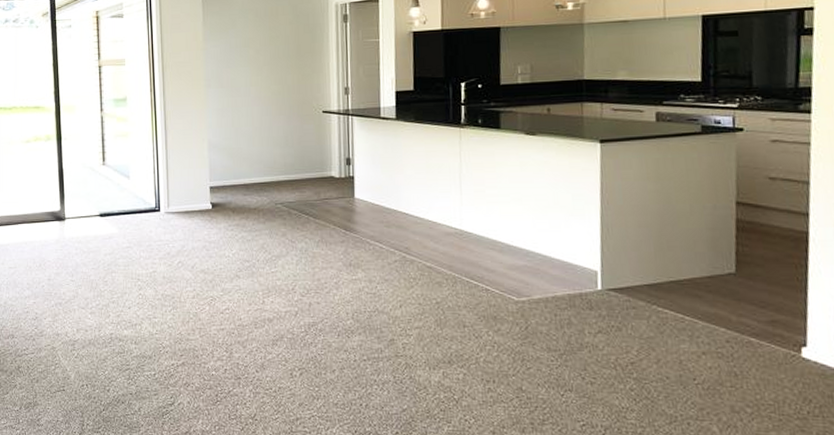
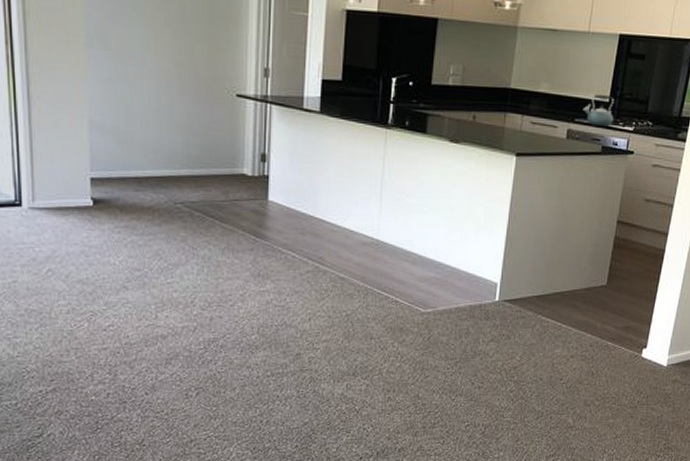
kettle: none [671,74,710,107] -> present [583,94,614,128]

